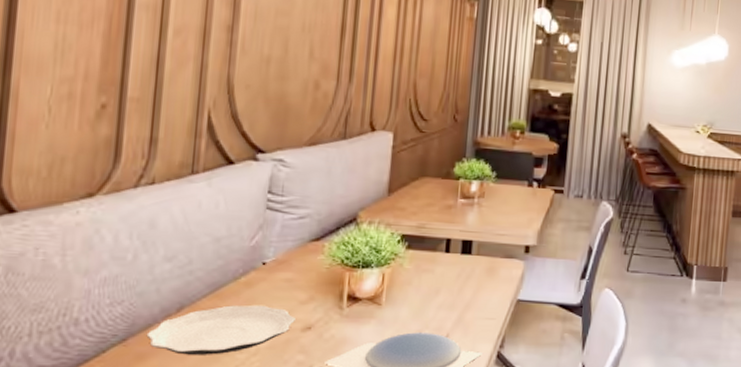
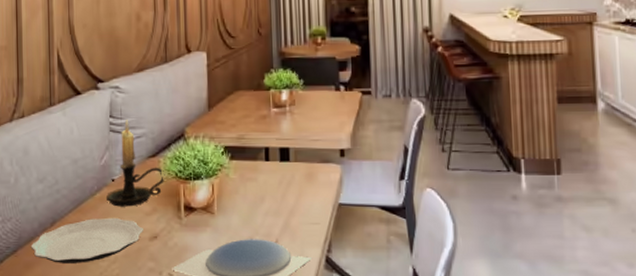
candle holder: none [252,198,329,294] -> present [105,120,165,207]

